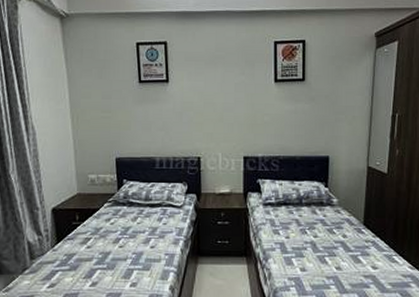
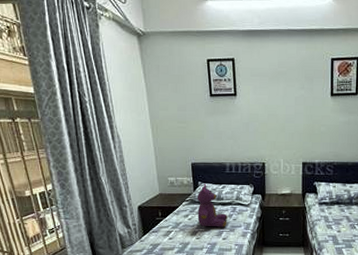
teddy bear: none [121,181,157,233] -> present [197,183,227,228]

